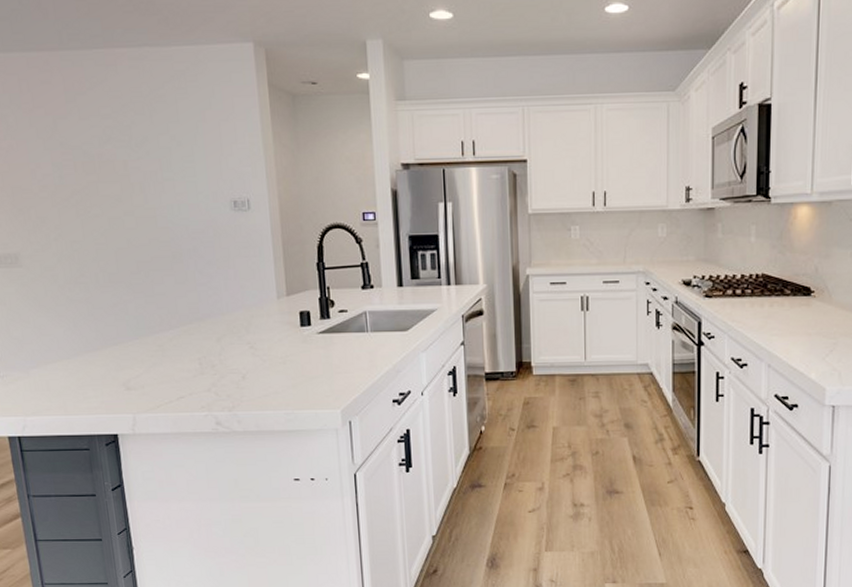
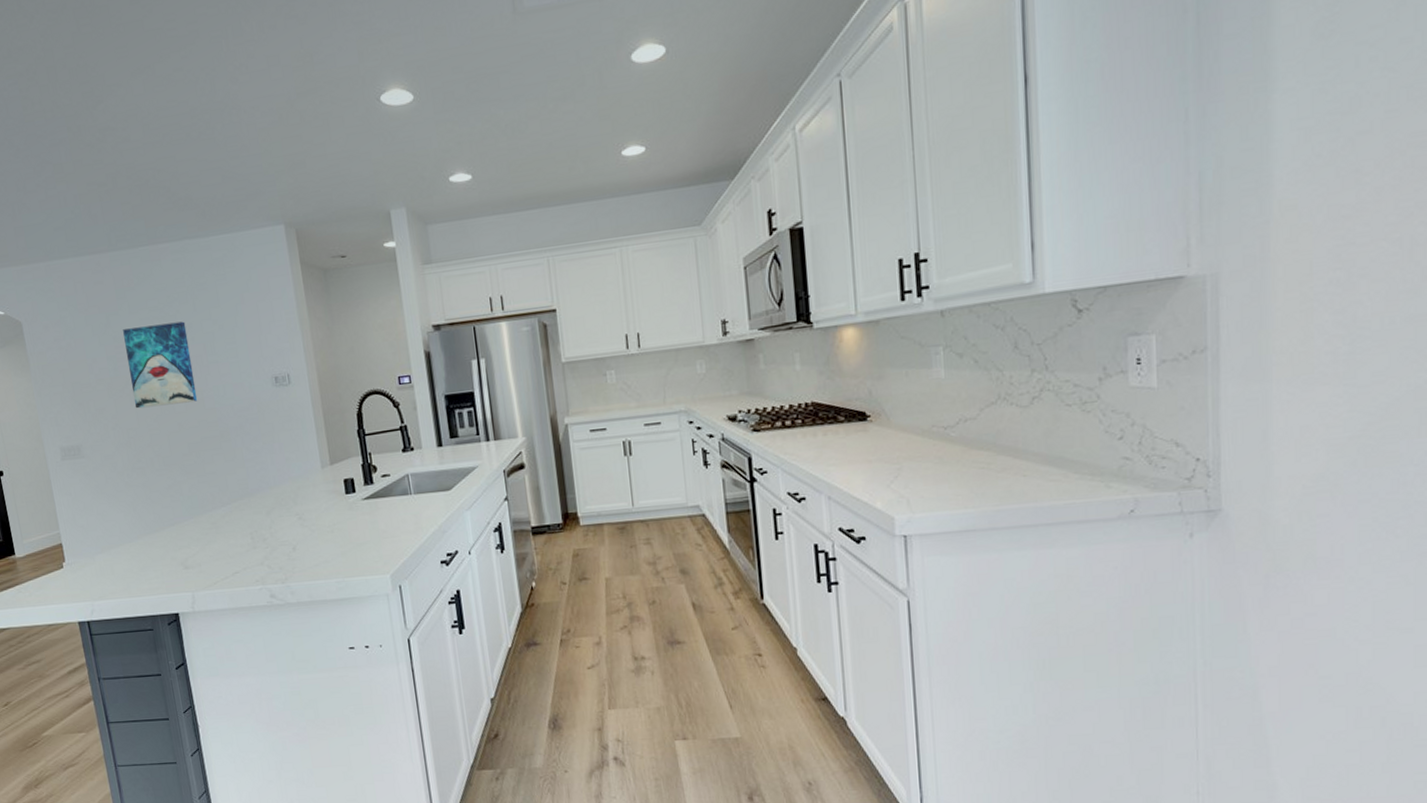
wall art: none [71,133,150,221] -> present [123,321,198,409]

